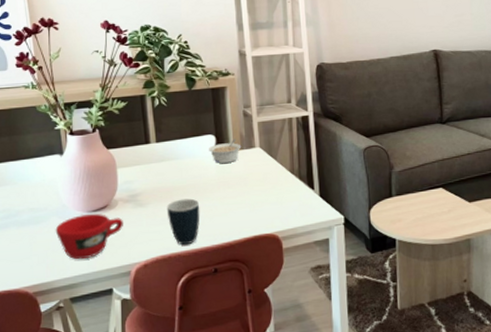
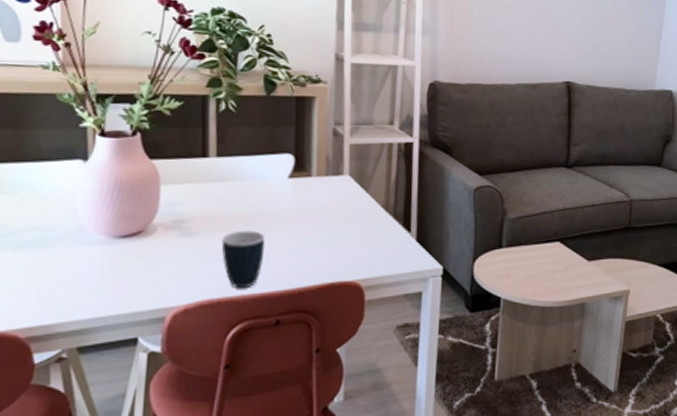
cup: present [55,213,123,260] -> none [65,239,162,298]
legume: present [209,139,242,163] -> none [284,162,327,191]

